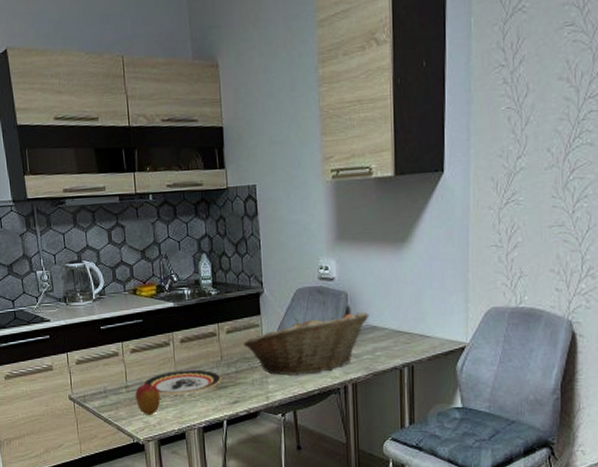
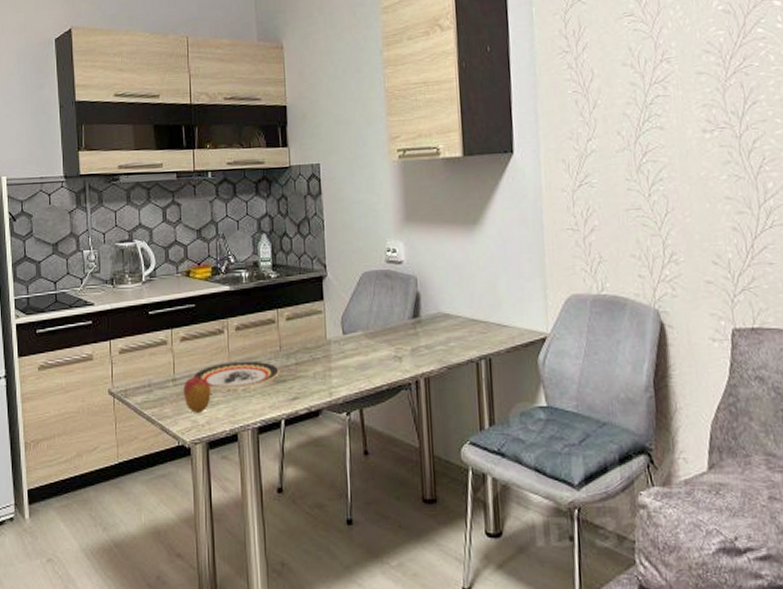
fruit basket: present [243,312,369,376] -> none [305,299,441,369]

